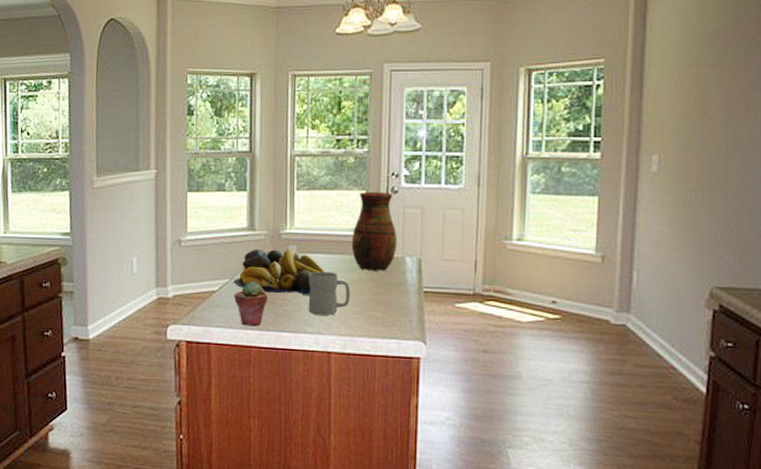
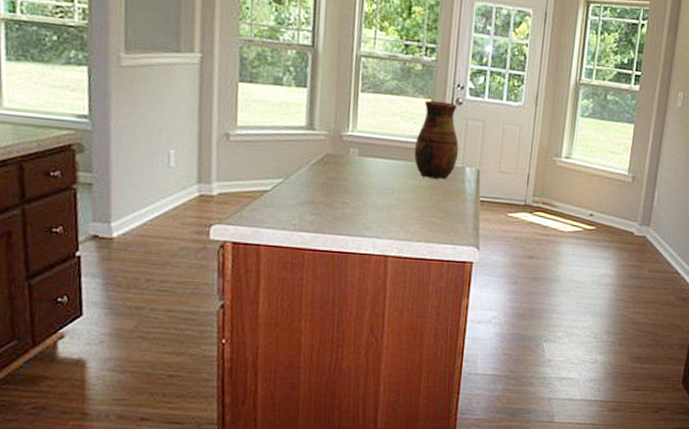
fruit bowl: present [233,248,326,295] -> none [288,149,387,200]
potted succulent: present [234,281,268,327] -> none [288,182,325,229]
mug: present [308,271,351,316] -> none [367,176,411,220]

